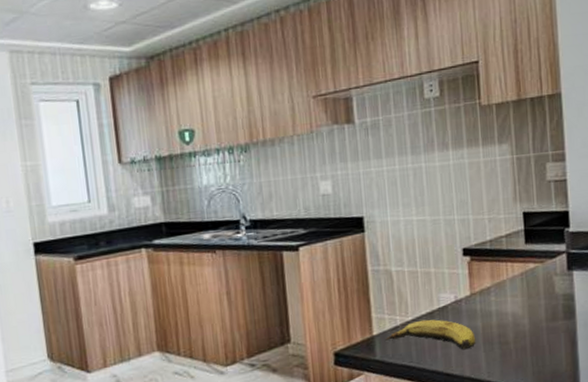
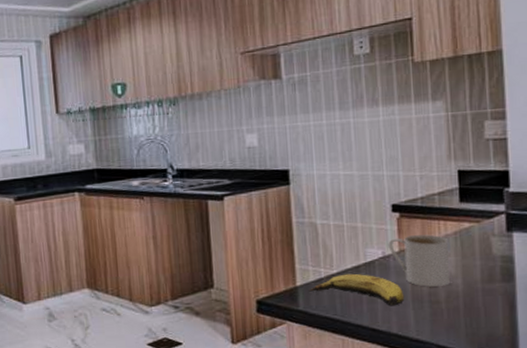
mug: none [460,277,518,329] -> present [388,234,451,287]

